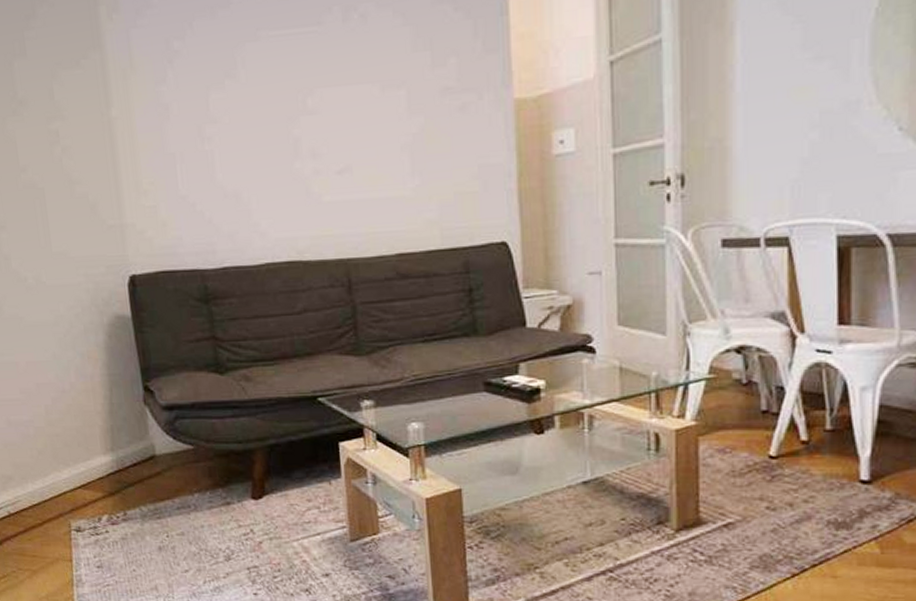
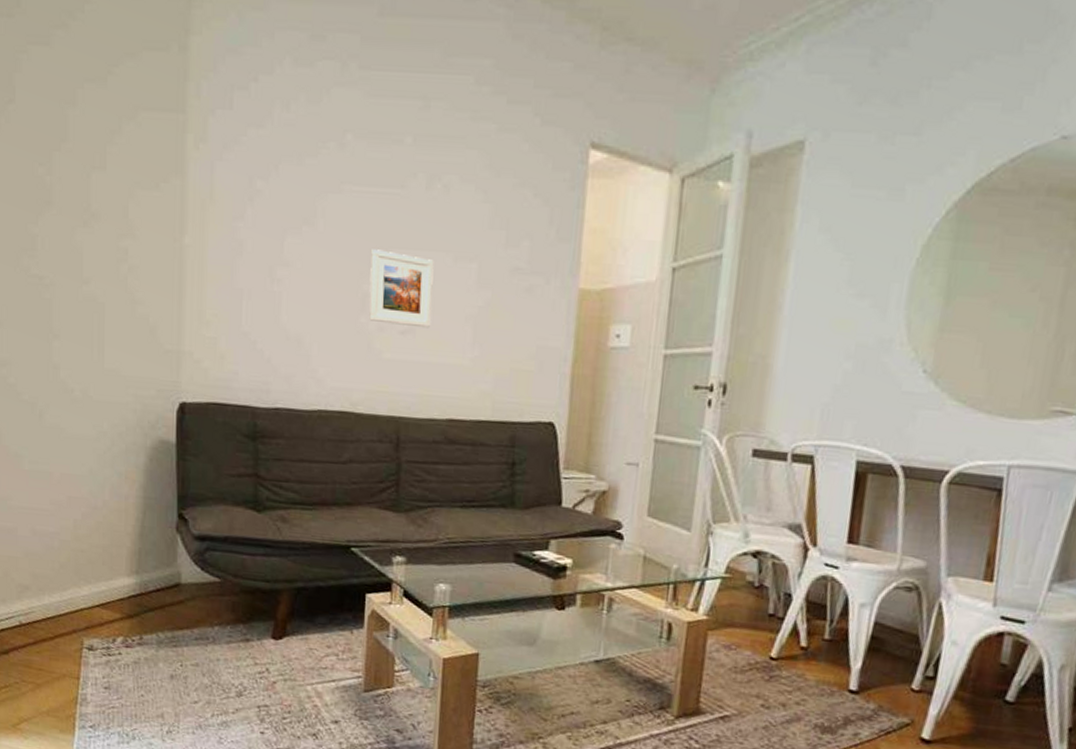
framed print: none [296,91,367,166] -> present [369,249,434,329]

